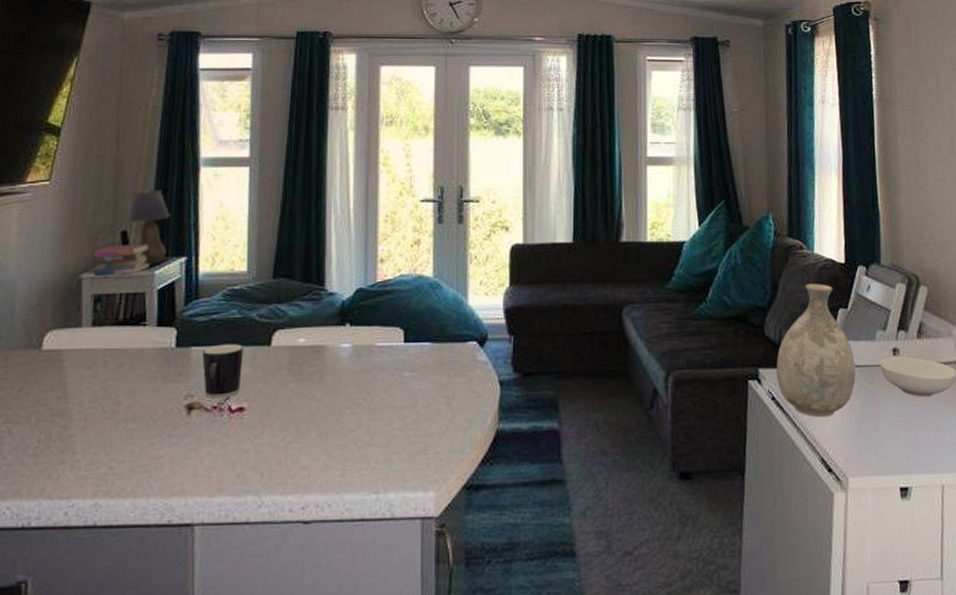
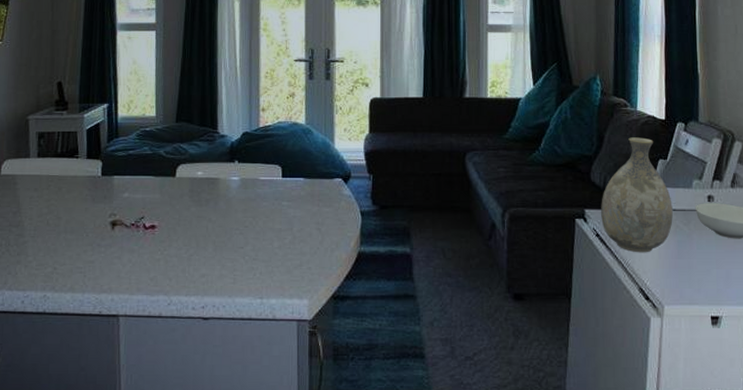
books: present [89,243,150,276] -> none [34,92,80,117]
table lamp: present [128,189,170,265] -> none [62,48,95,109]
mug: present [202,344,244,399] -> none [122,174,154,217]

